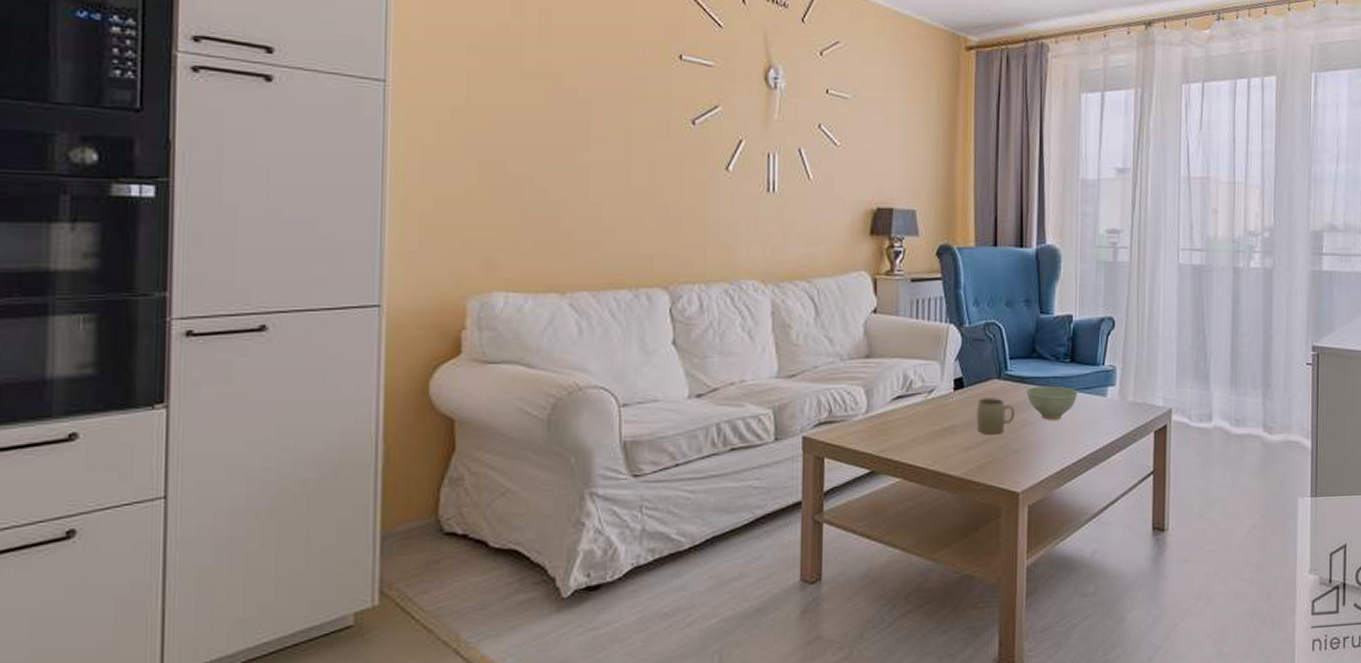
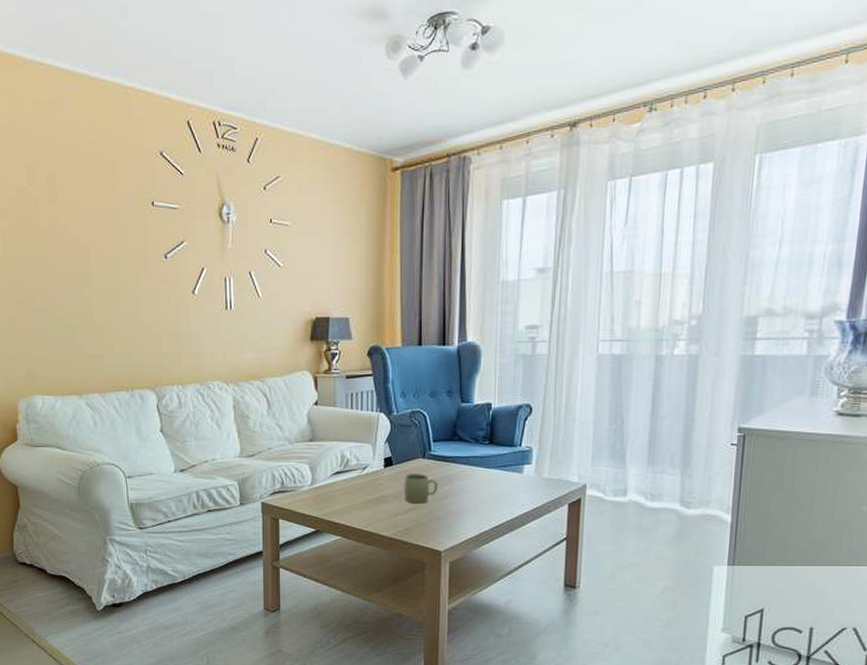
bowl: present [1026,385,1078,420] -> none [448,464,496,492]

